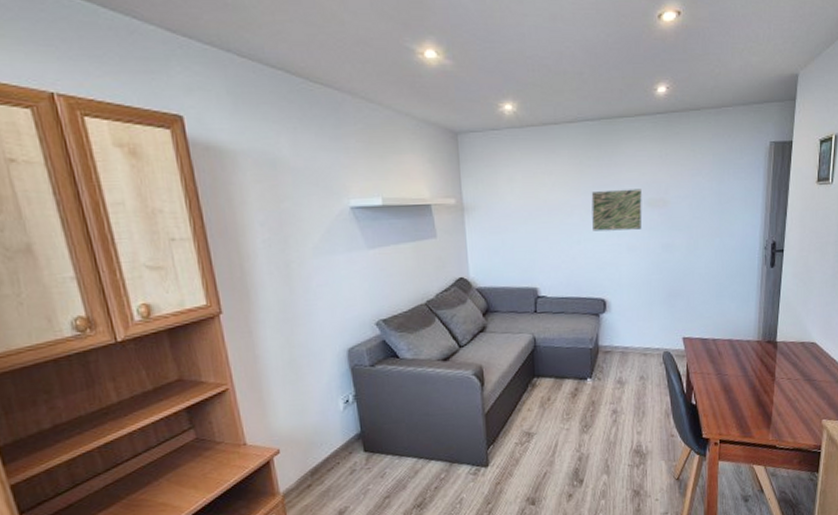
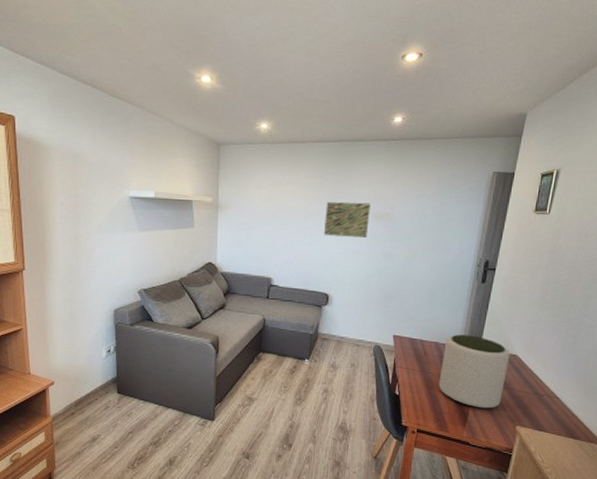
plant pot: none [737,326,808,407] -> present [438,334,510,409]

